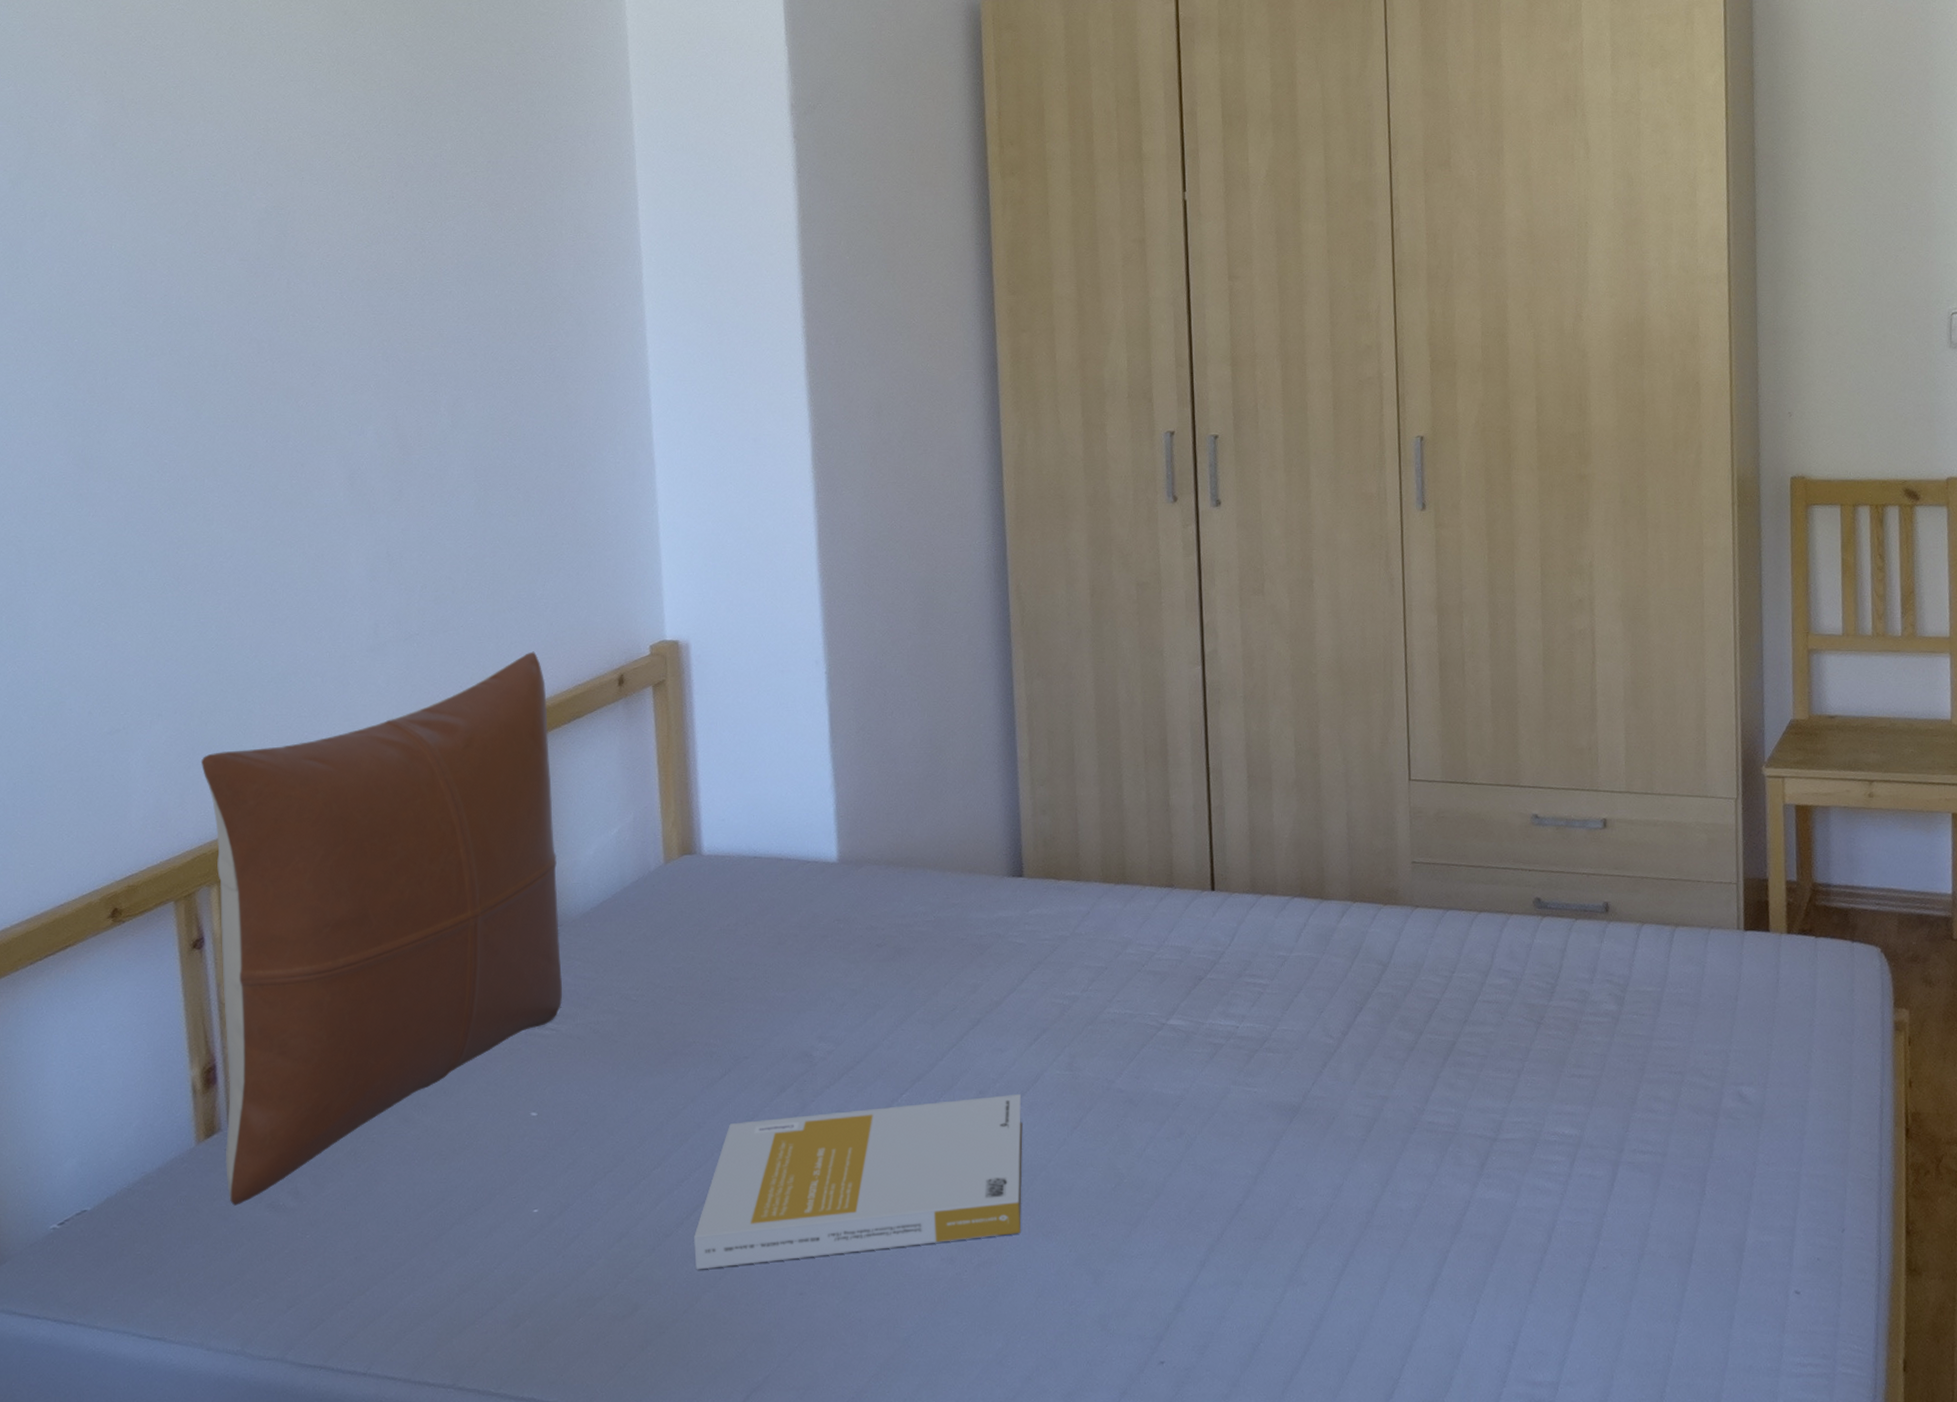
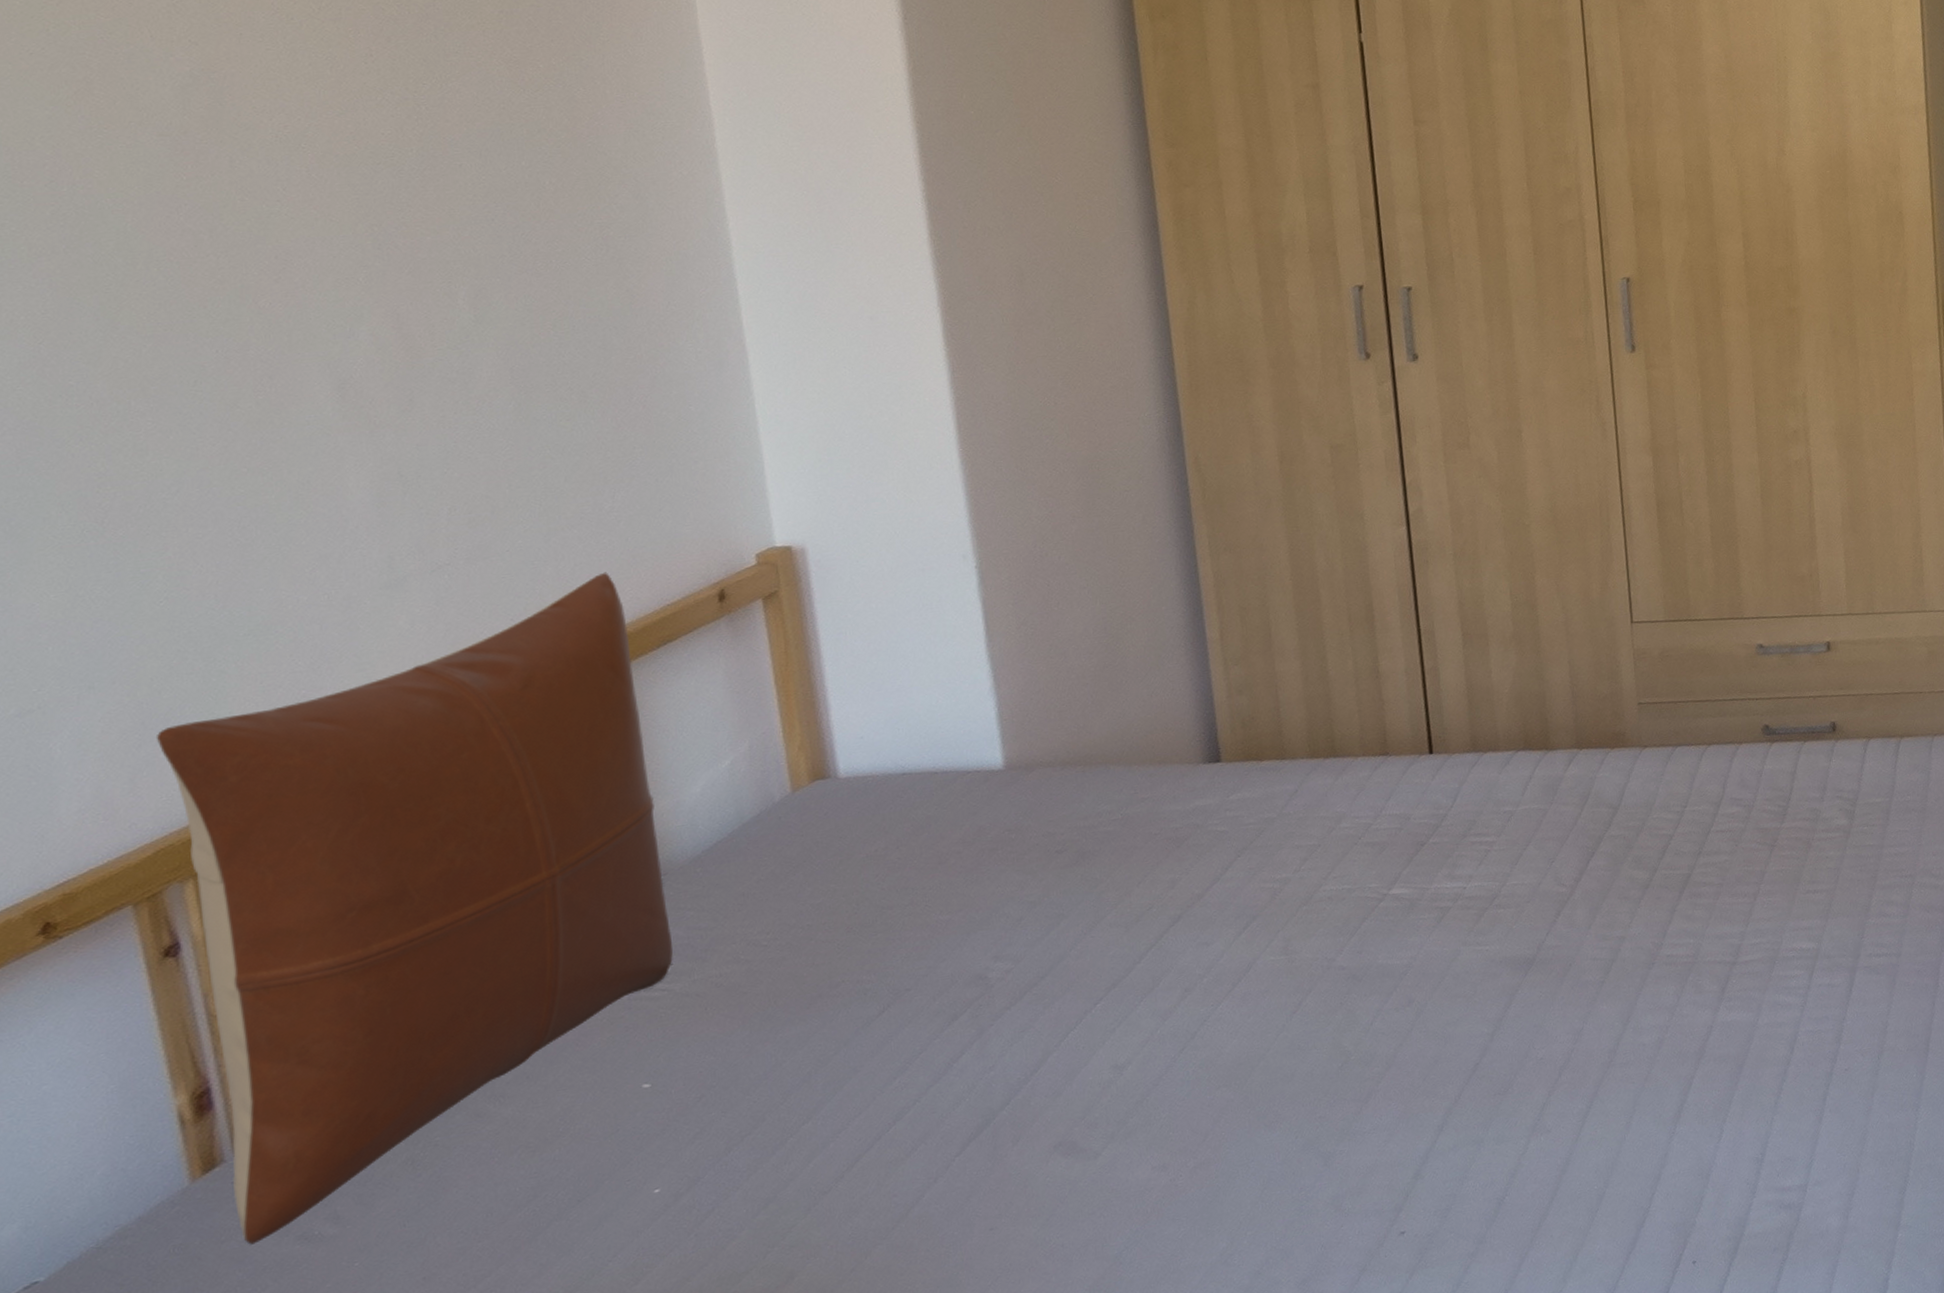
book: present [694,1094,1023,1270] -> none [858,986,1240,1224]

